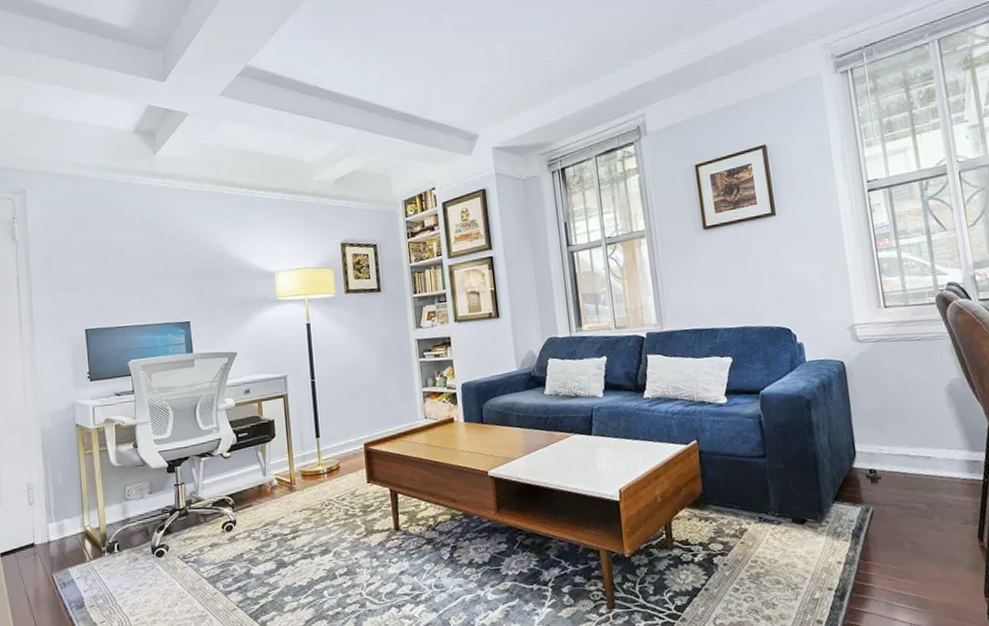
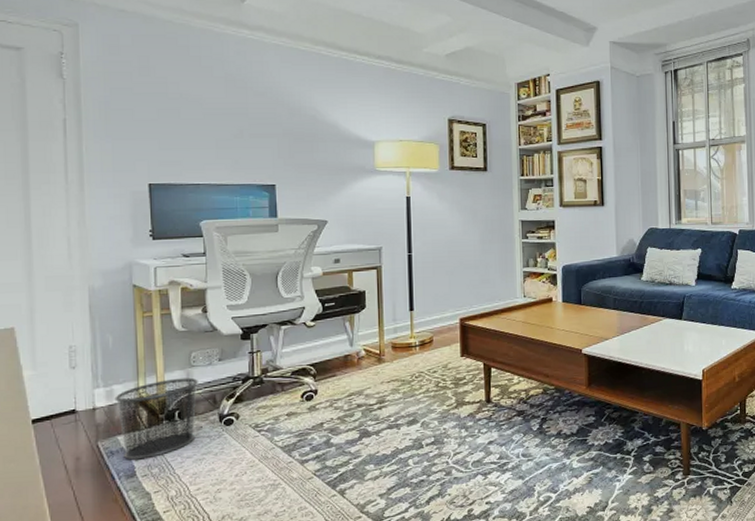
waste bin: none [65,511,134,591] -> present [114,377,199,460]

